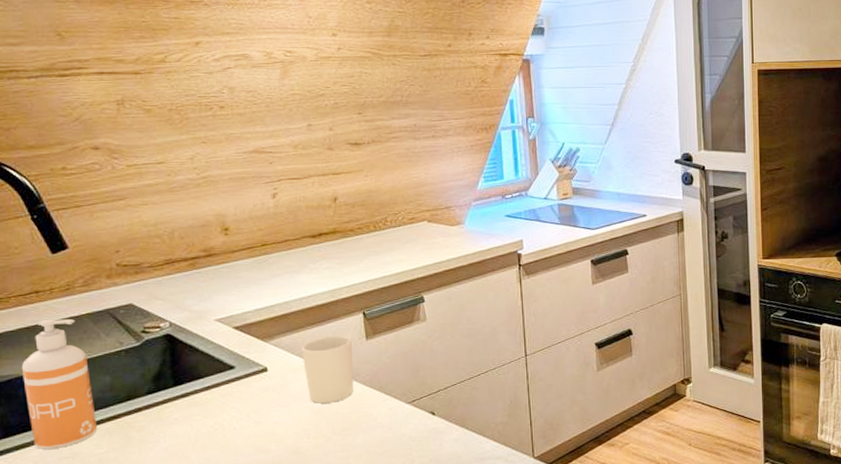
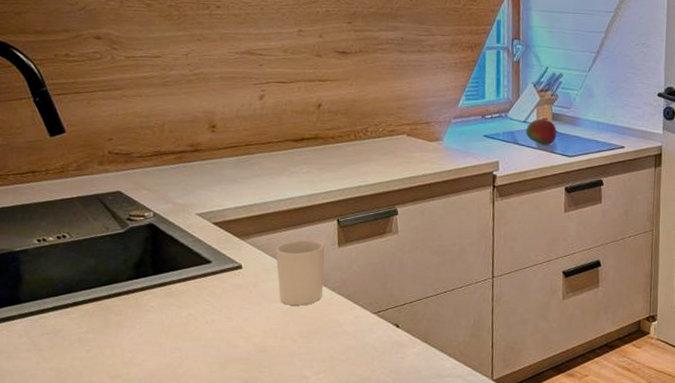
soap dispenser: present [21,319,98,450] -> none [14,199,80,325]
fruit: none [548,194,580,221] -> present [526,118,558,146]

